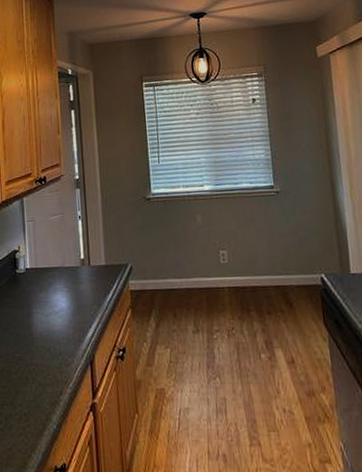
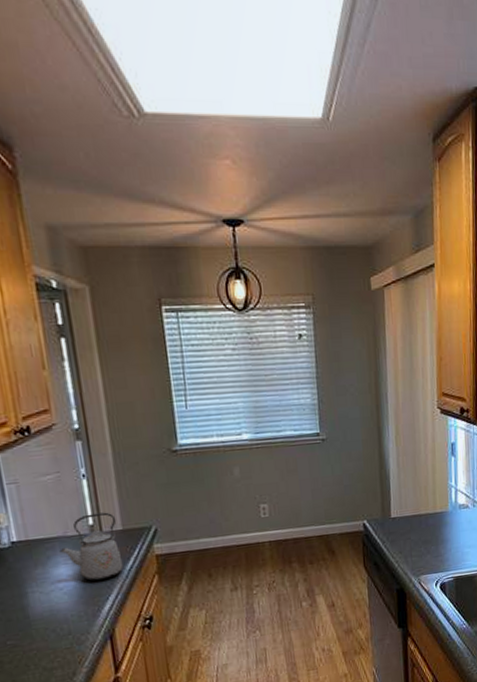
kettle: none [58,249,104,309] -> present [59,512,124,581]

